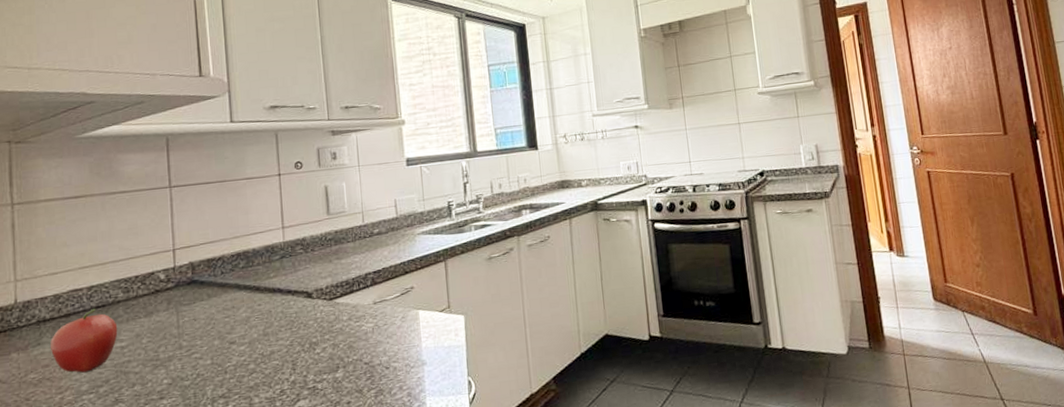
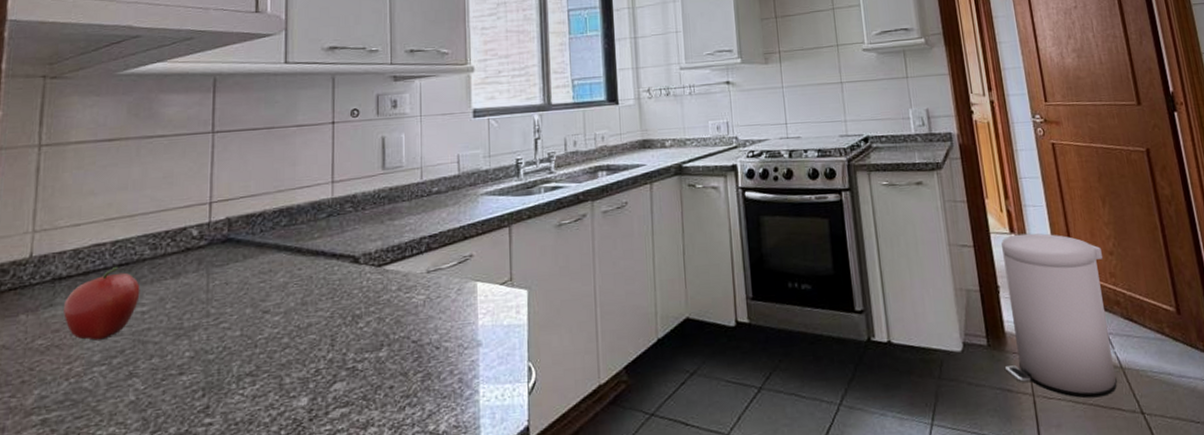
pedal bin: none [882,250,981,389] -> present [1001,233,1117,398]

